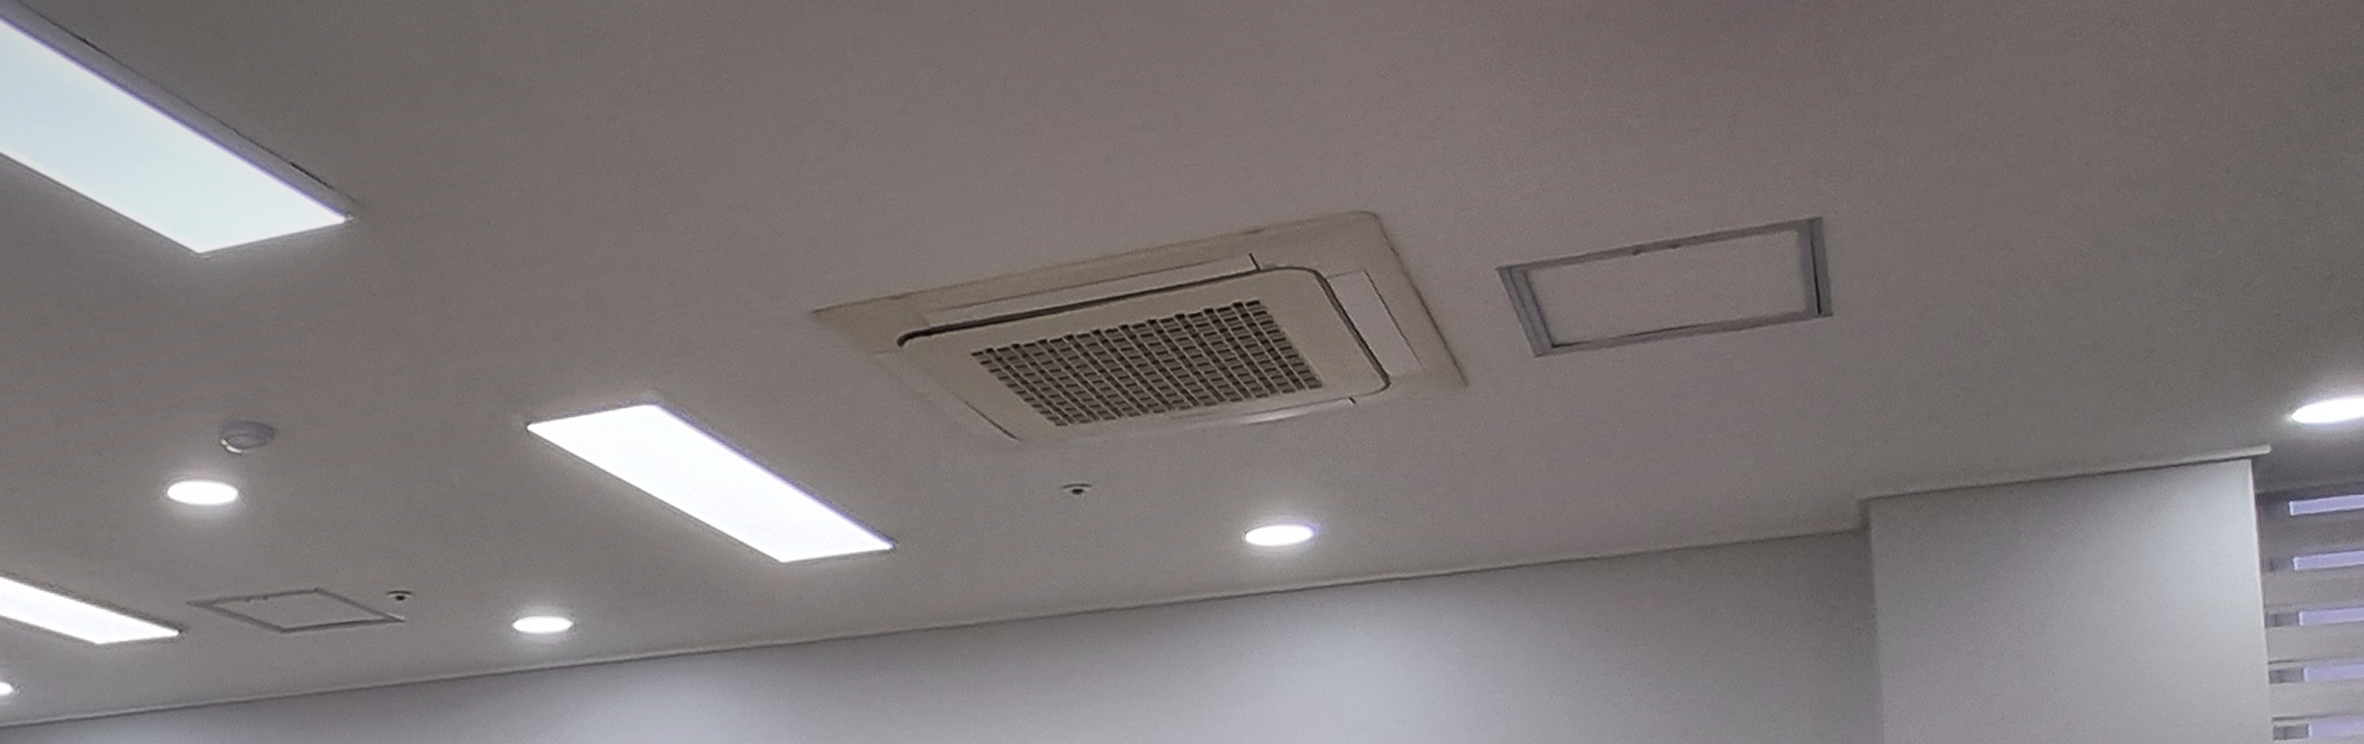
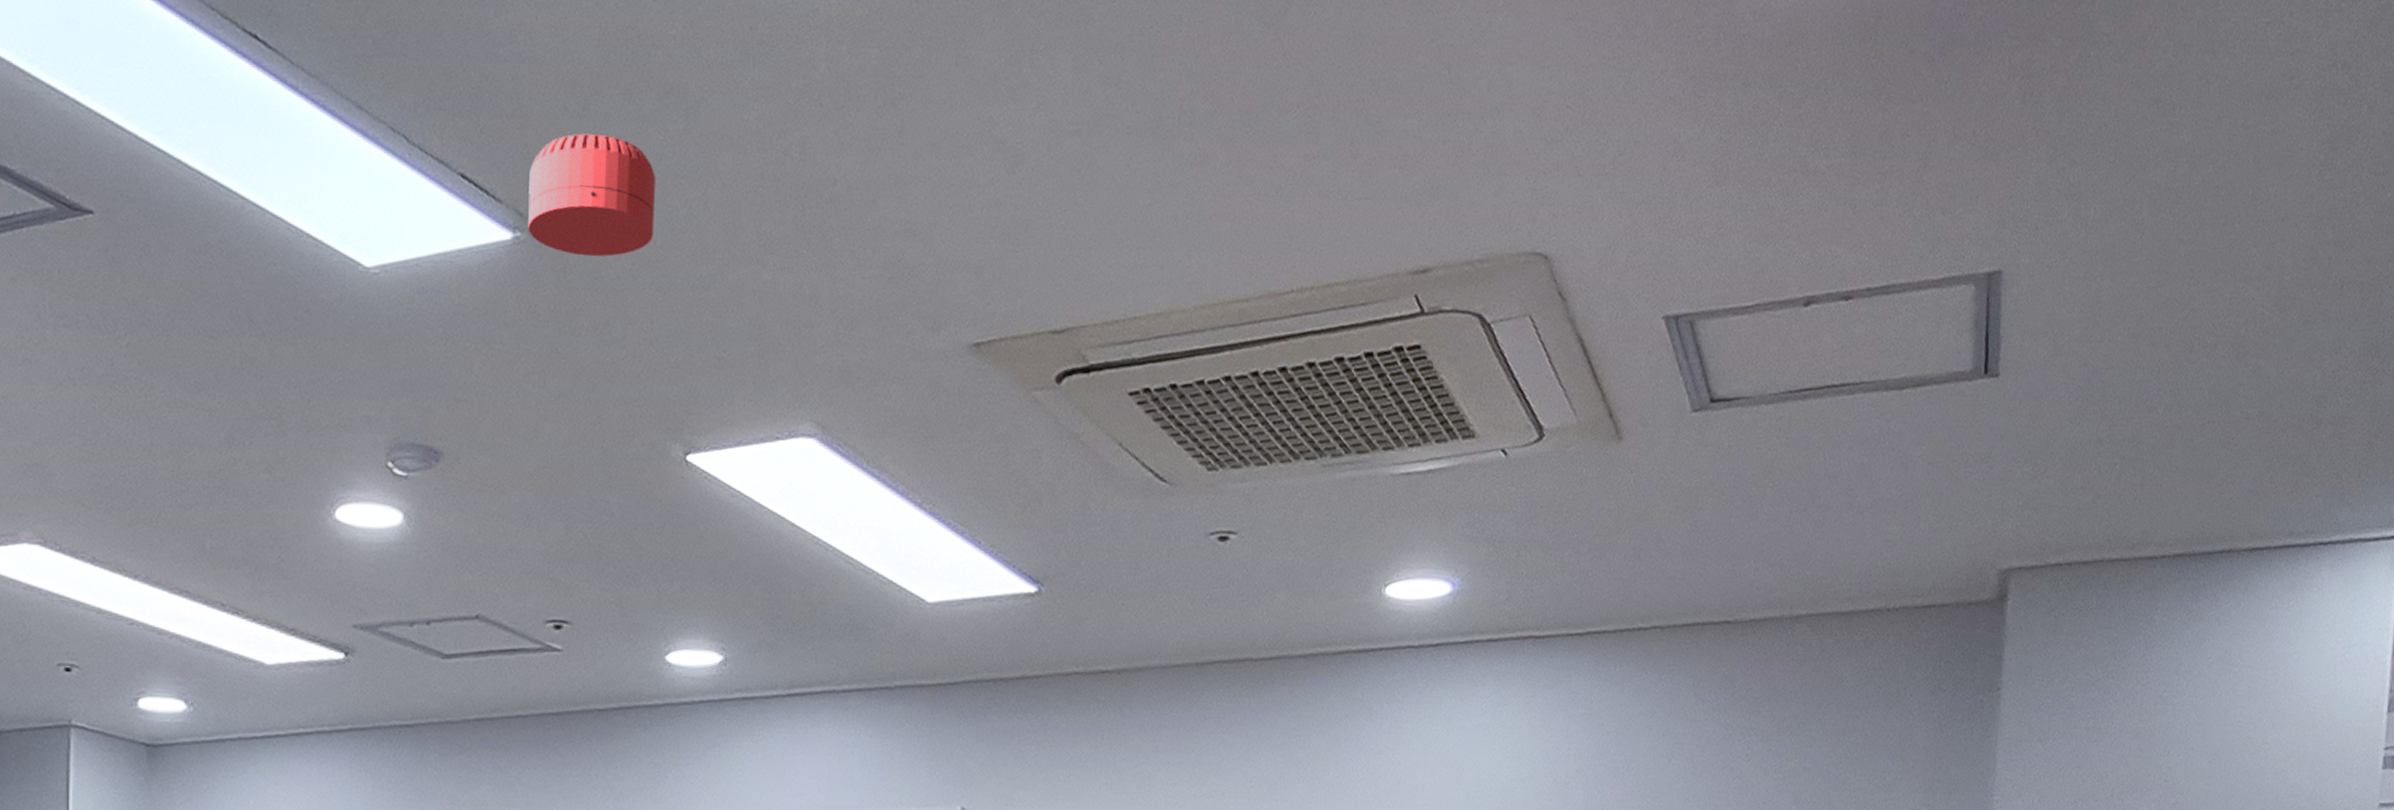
smoke detector: none [360,123,487,238] -> present [528,133,655,257]

